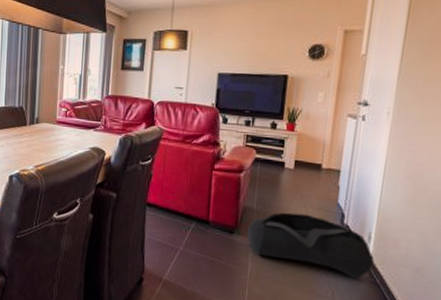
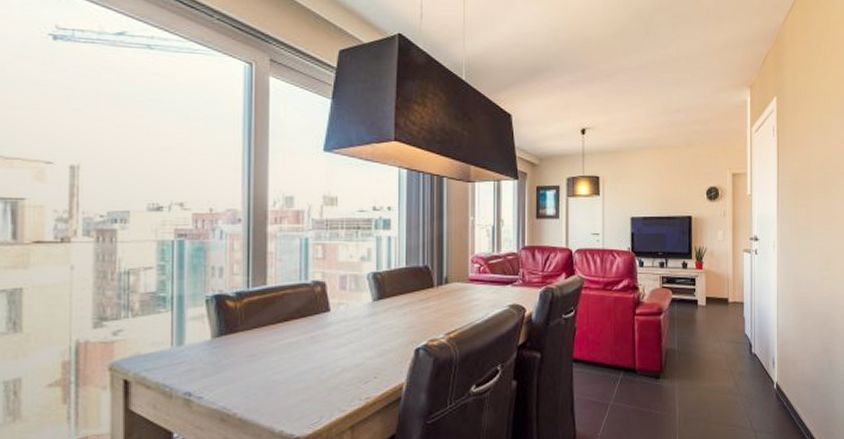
bag: present [246,212,374,279] -> none [671,348,779,405]

